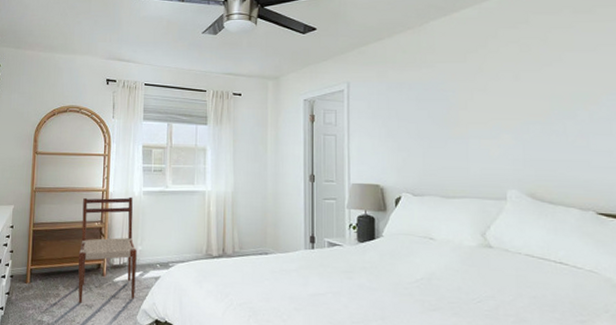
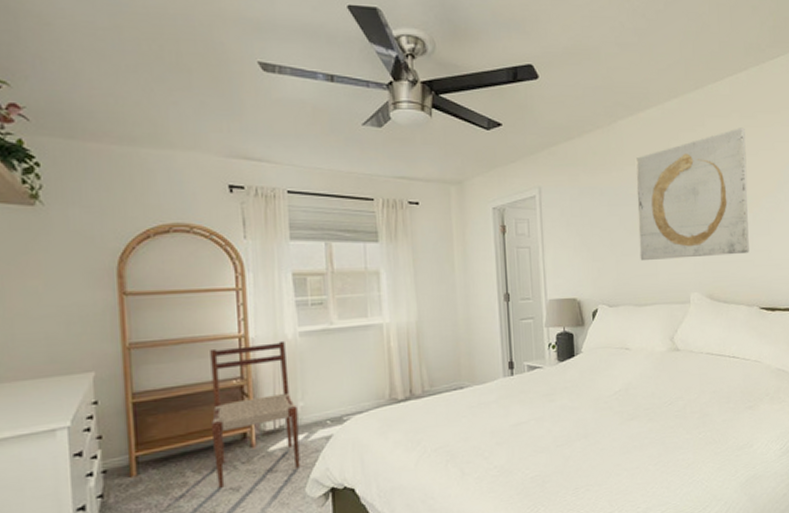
wall art: none [447,23,584,154] -> present [635,127,749,260]

